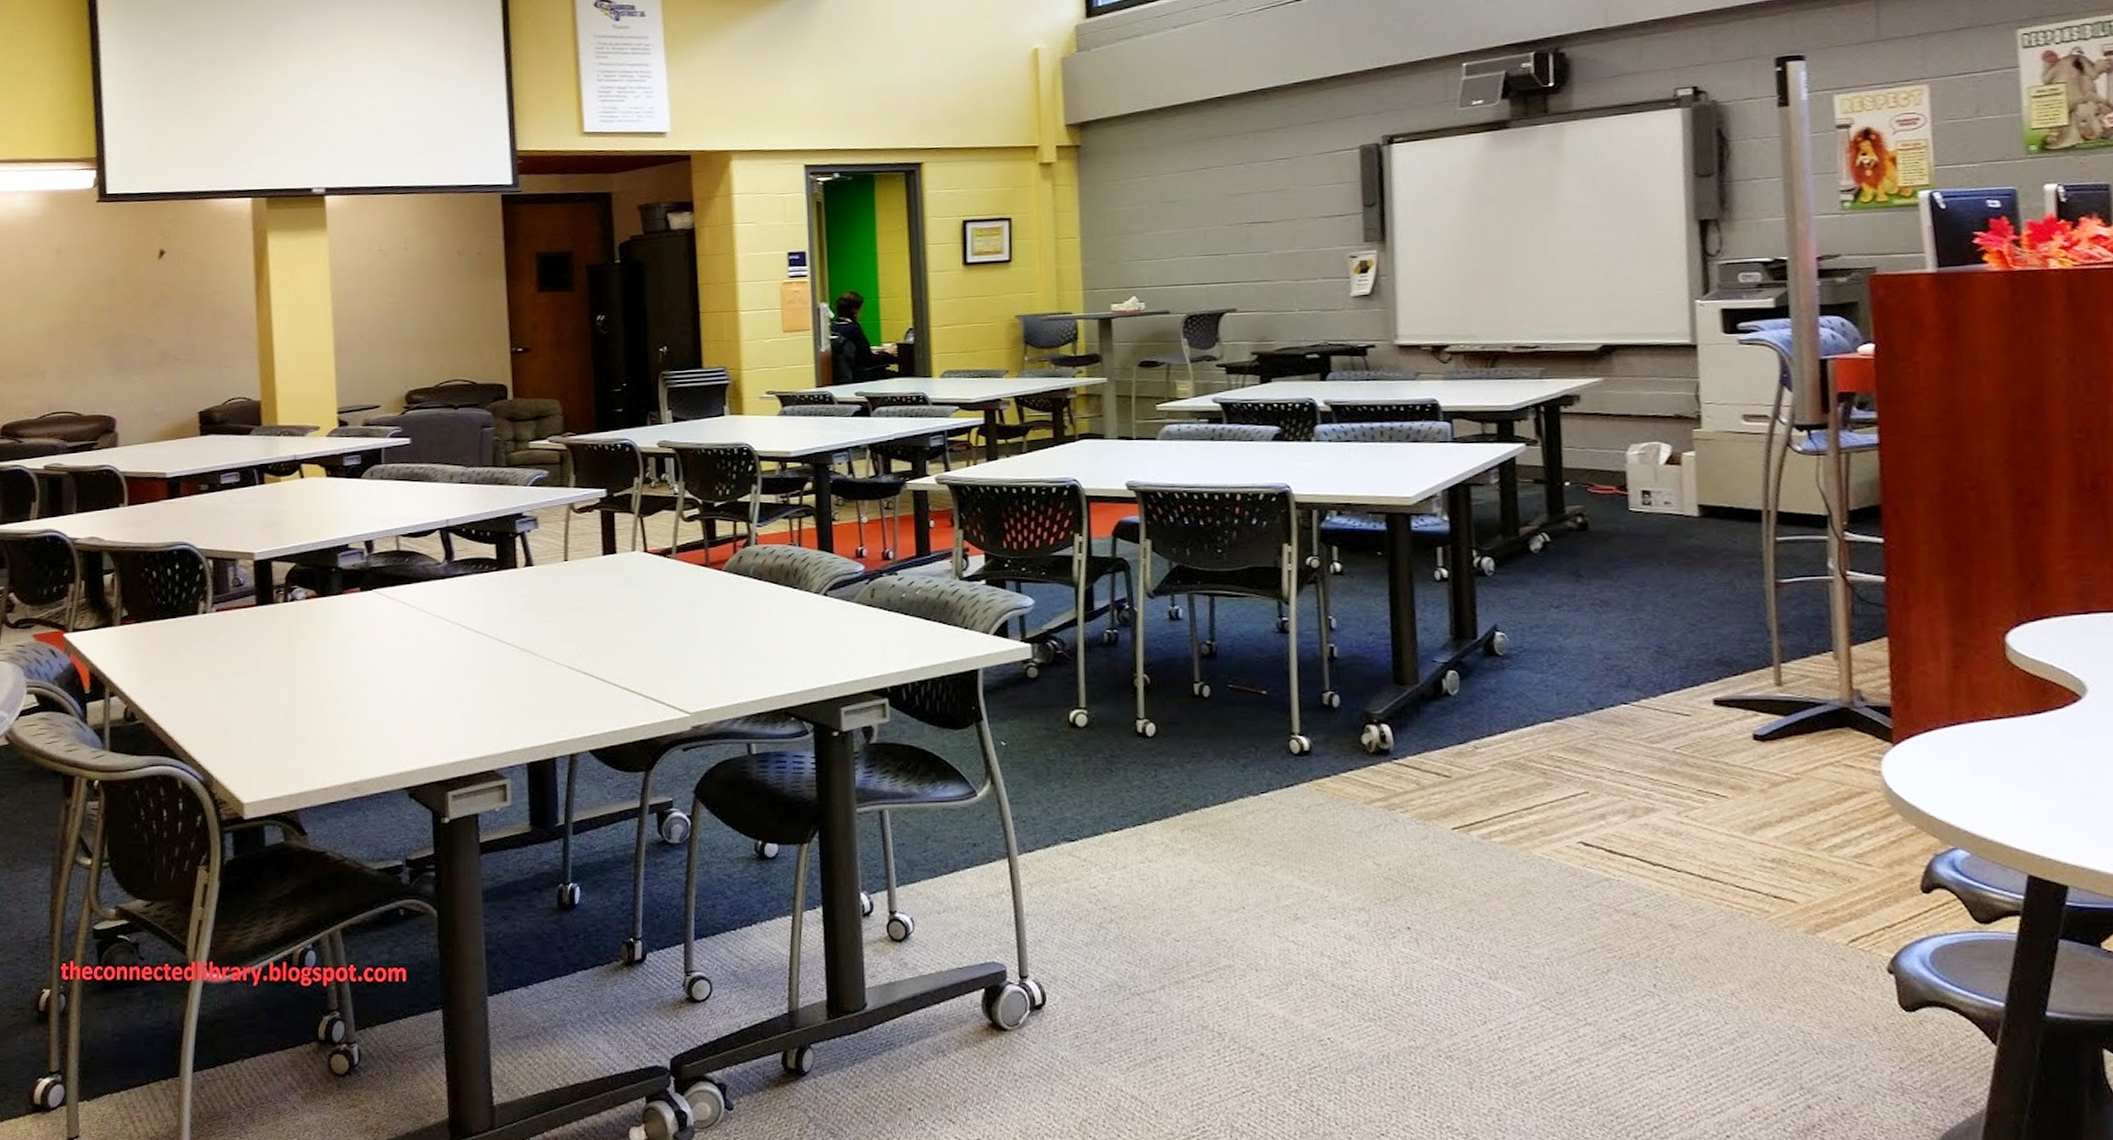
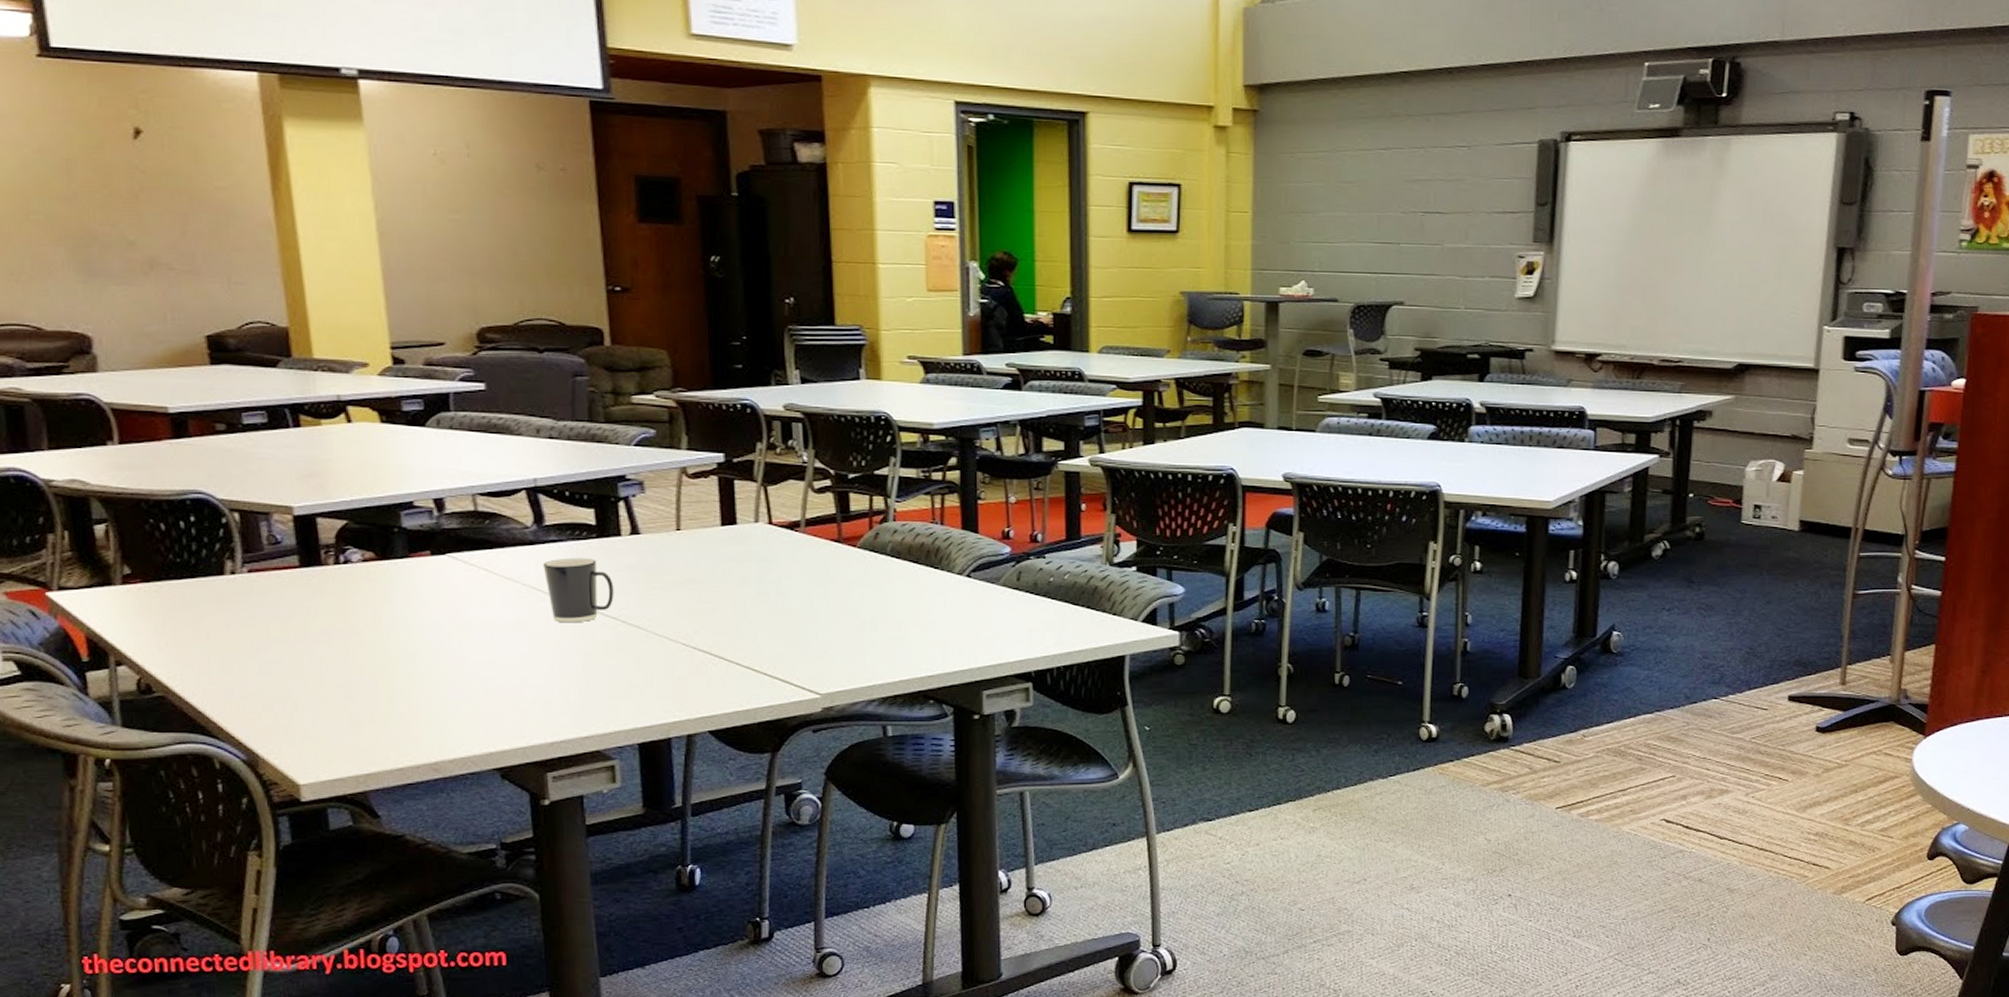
mug: none [451,589,510,650] -> present [543,557,614,623]

